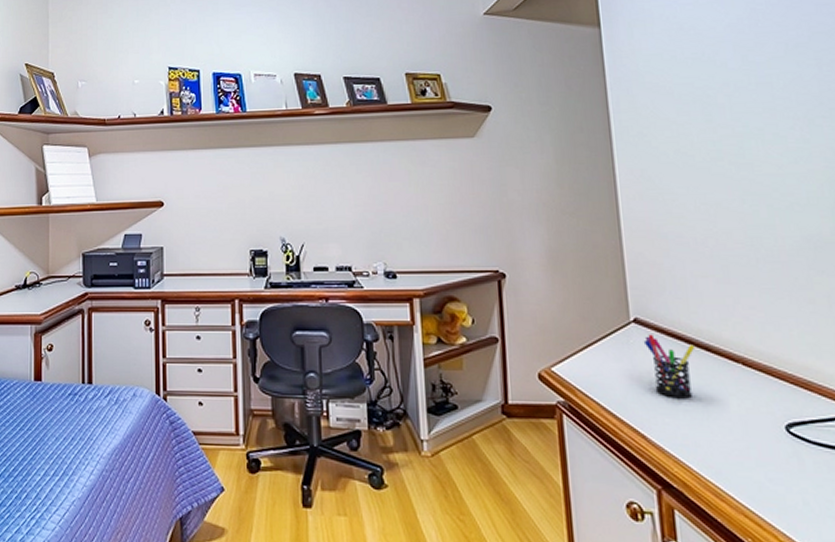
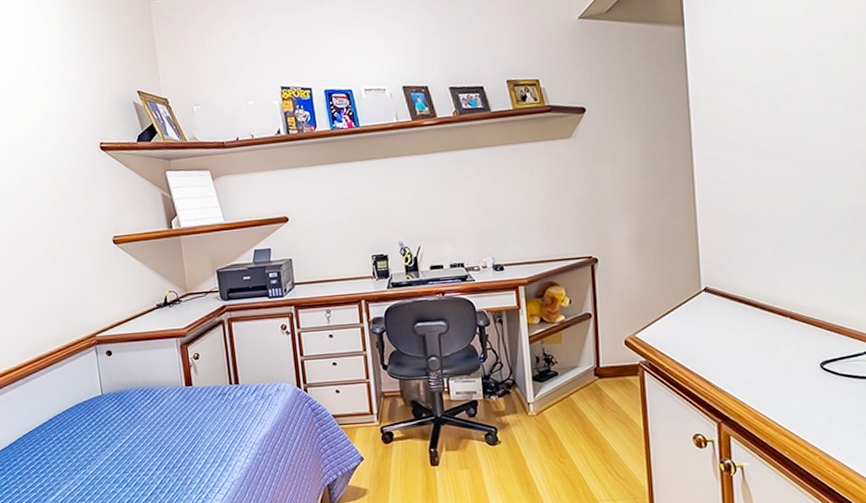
pen holder: present [643,334,696,399] -> none [711,300,754,350]

